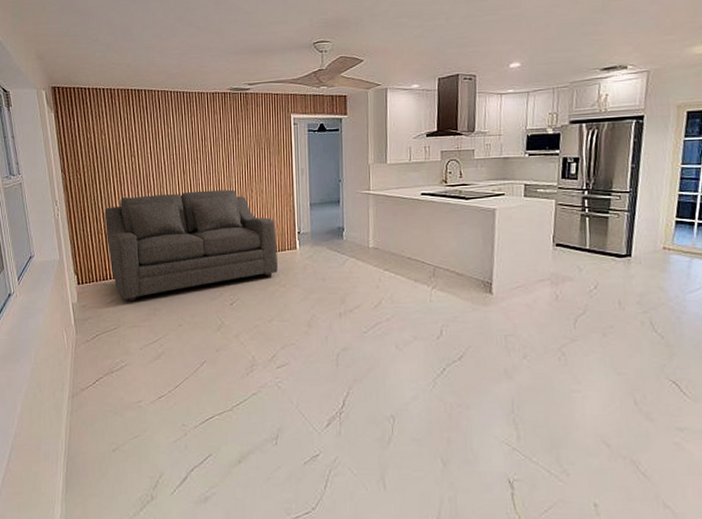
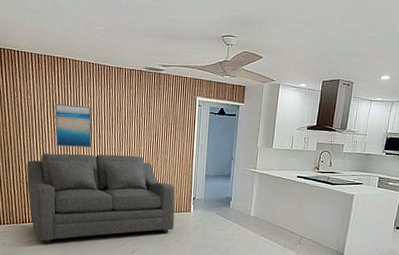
wall art: none [132,139,176,189] -> present [54,104,92,148]

